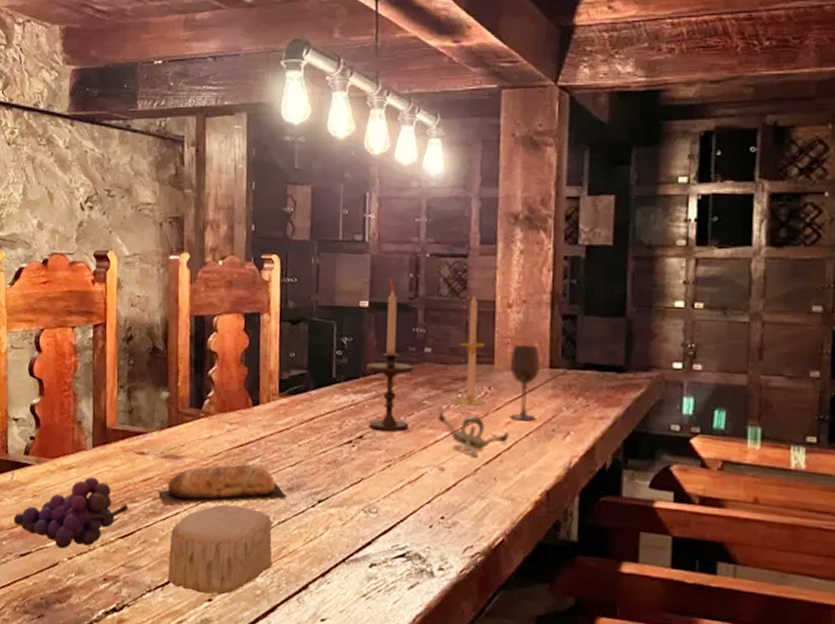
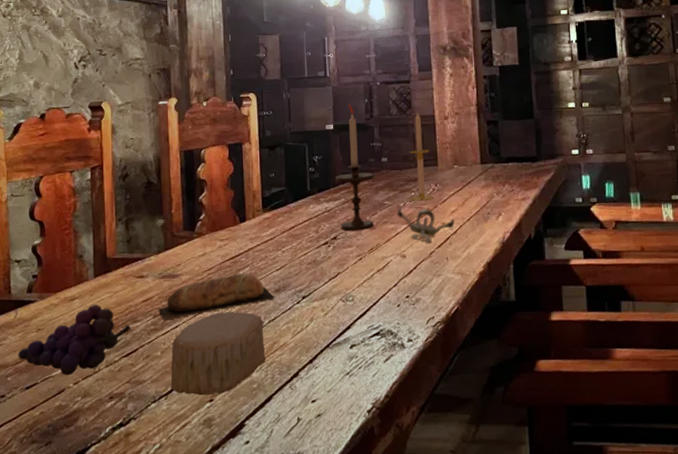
wine glass: present [510,344,540,421] -> none [450,147,474,209]

